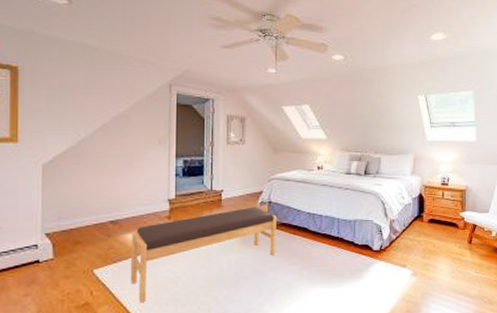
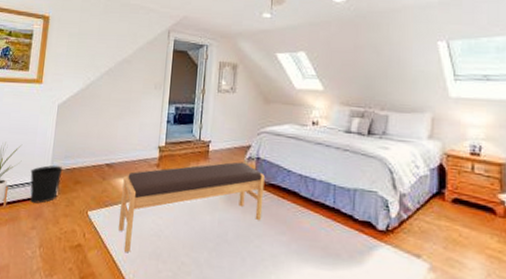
wastebasket: none [15,229,57,270] -> present [30,165,63,204]

